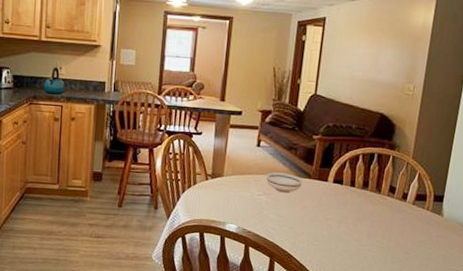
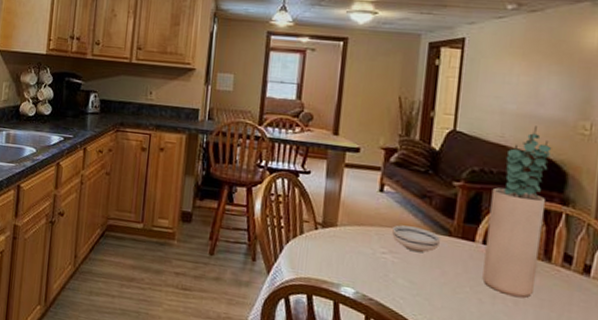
kettle: present [43,67,65,96] -> none [131,91,155,123]
vase: none [332,89,386,221] -> present [482,126,552,298]

